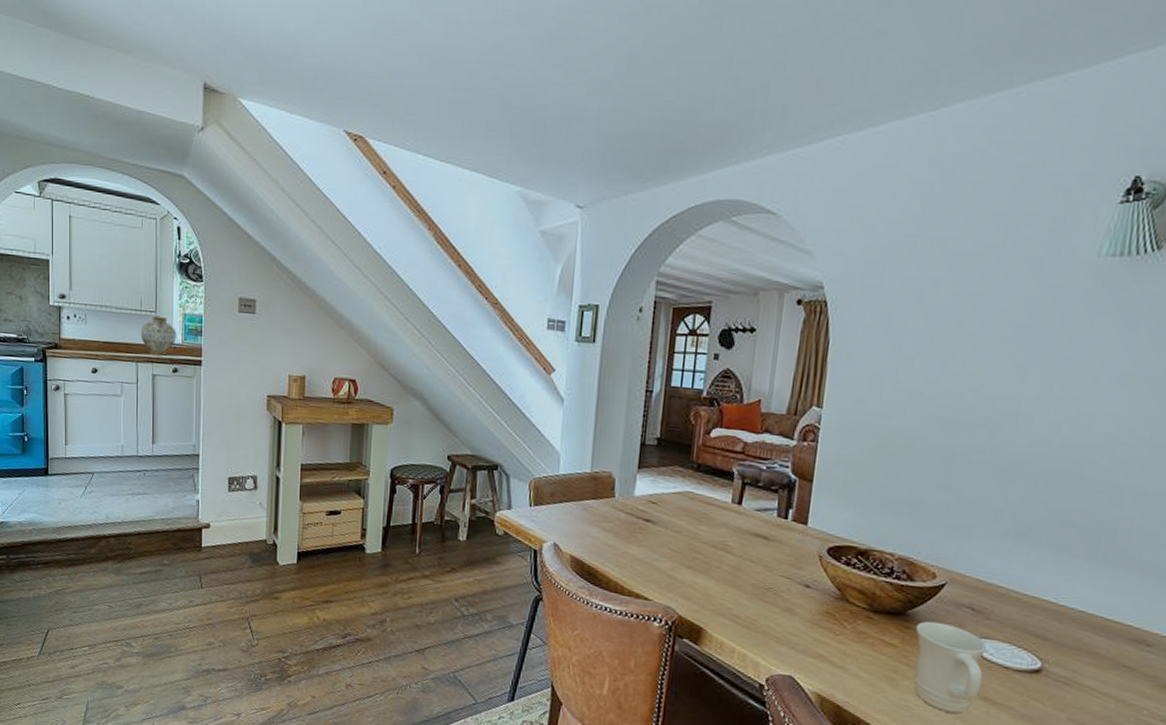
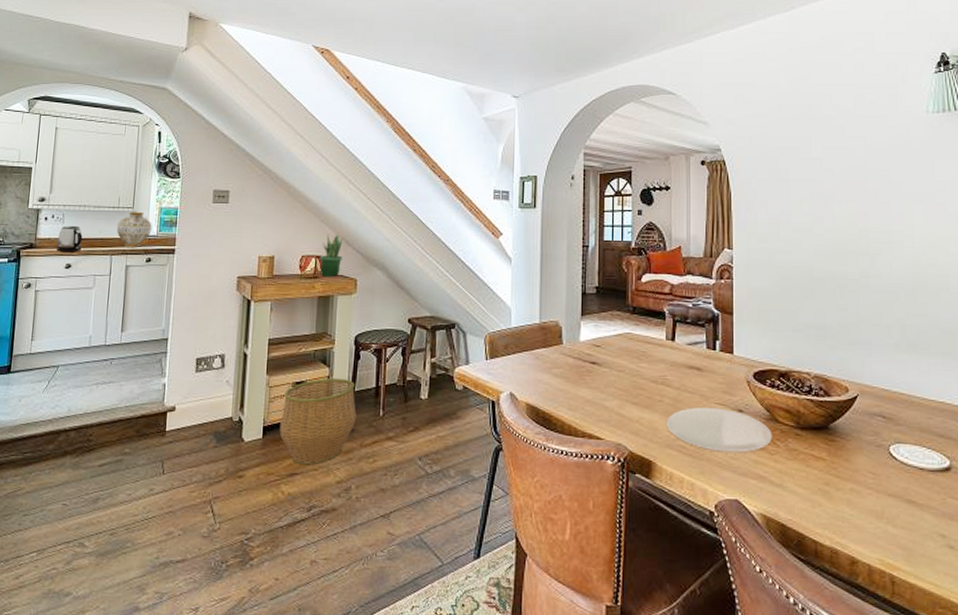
kettle: none [81,326,107,356] -> present [56,225,83,252]
basket: none [314,509,392,595] -> present [279,377,357,465]
planter: none [353,356,379,403] -> present [319,234,343,276]
plate: none [722,577,841,631] -> present [667,408,773,454]
mug: present [913,621,987,714] -> none [838,432,904,519]

